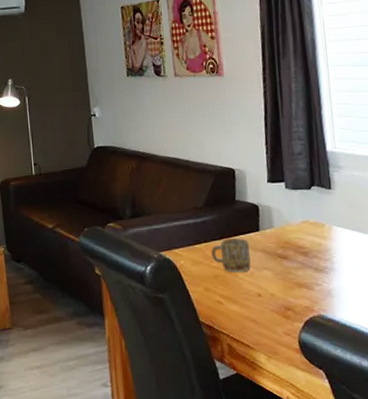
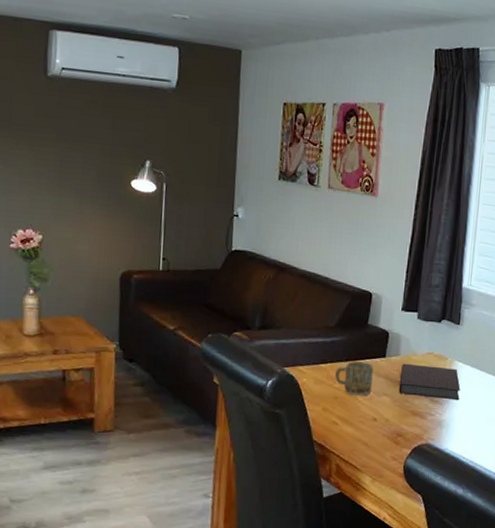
notebook: none [278,234,346,267] -> present [398,363,460,401]

